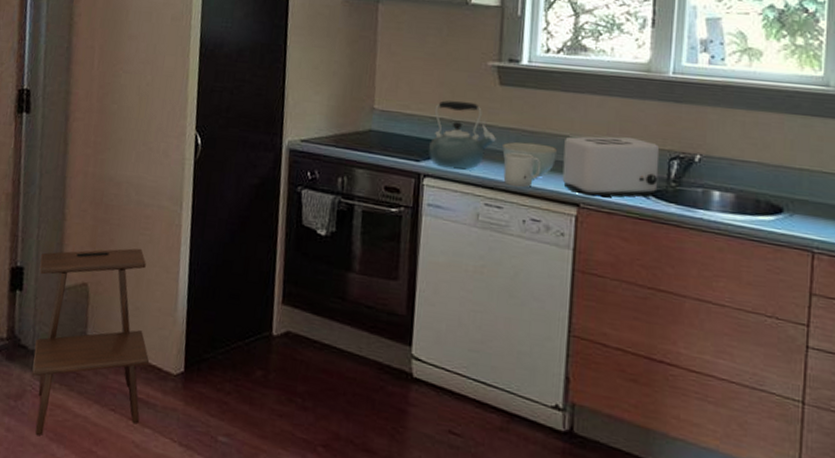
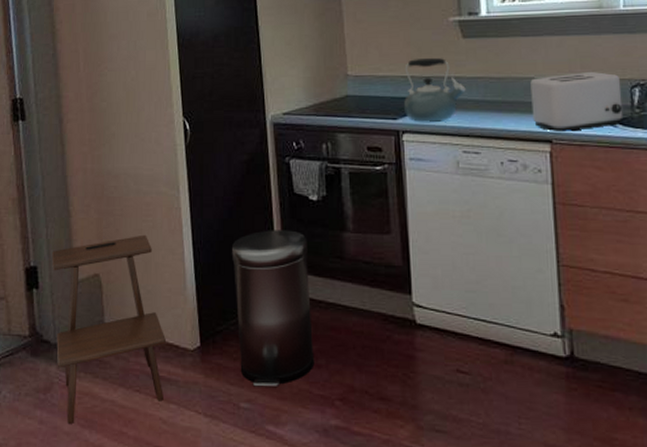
pedal bin: none [223,259,310,425] -> present [231,230,314,388]
bowl: present [502,141,558,178] -> none [473,88,525,121]
mug: present [503,152,542,188] -> none [475,98,512,132]

